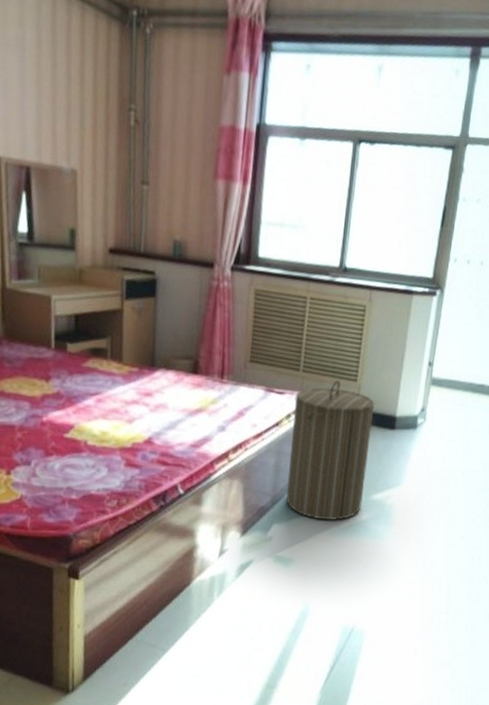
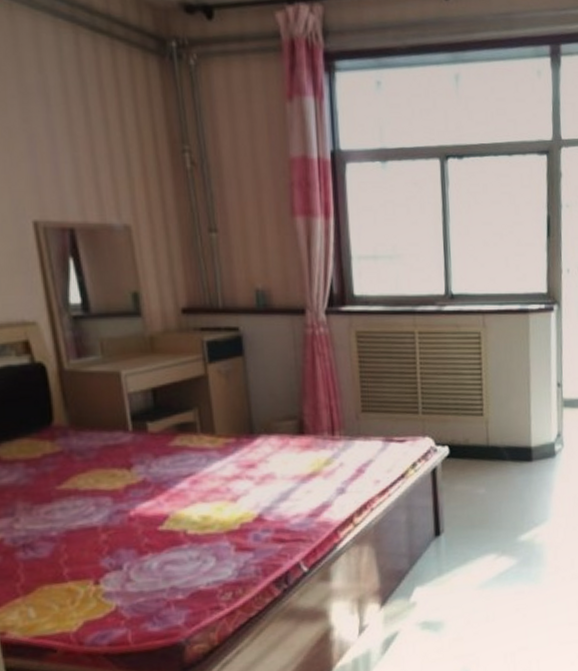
laundry hamper: present [286,380,375,521] -> none [418,417,509,574]

